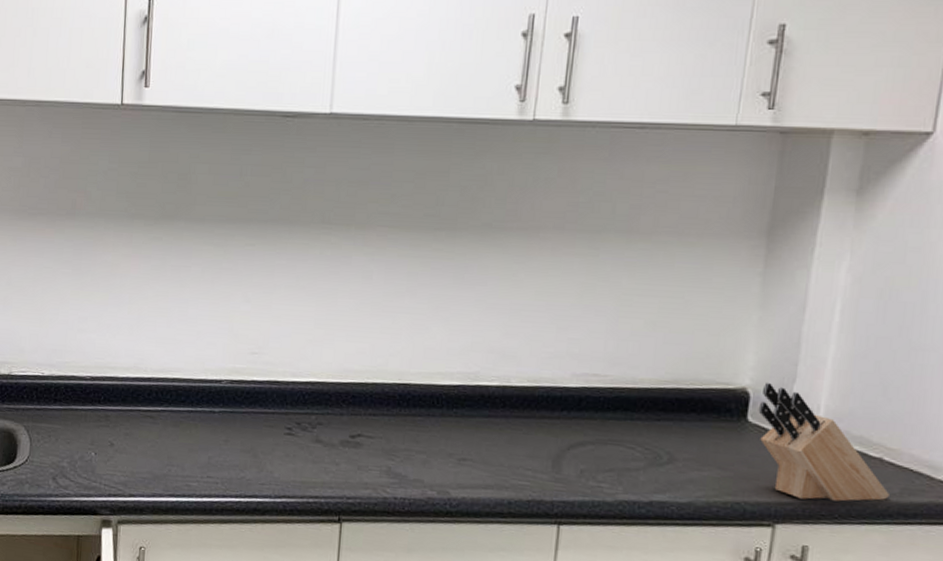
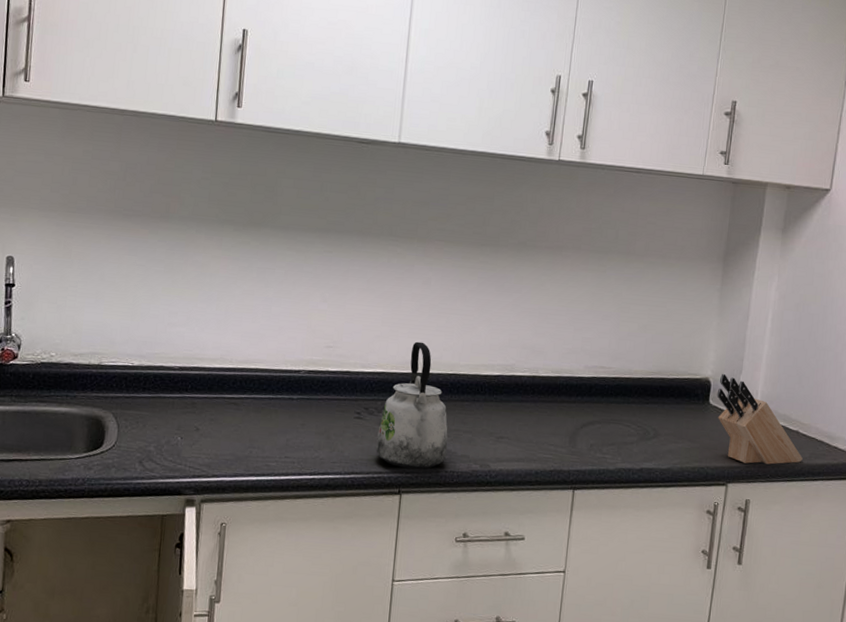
kettle: none [309,346,397,495] -> present [375,341,448,470]

